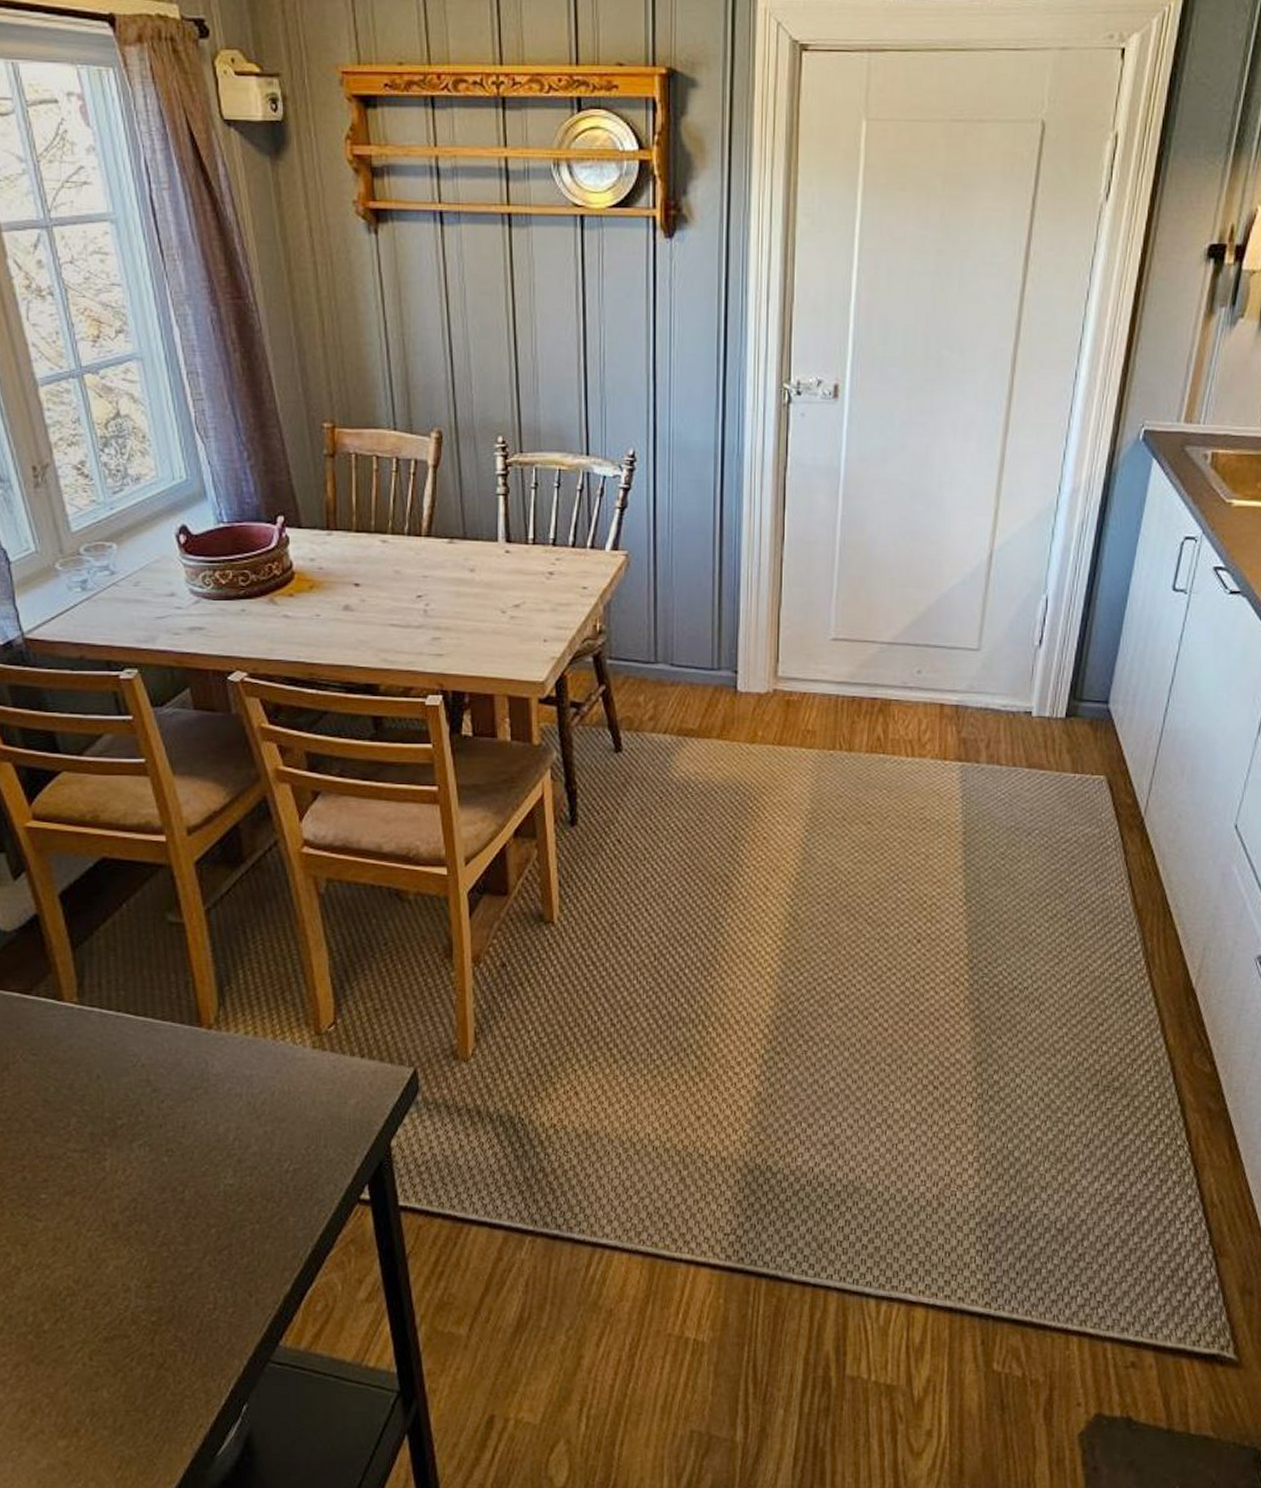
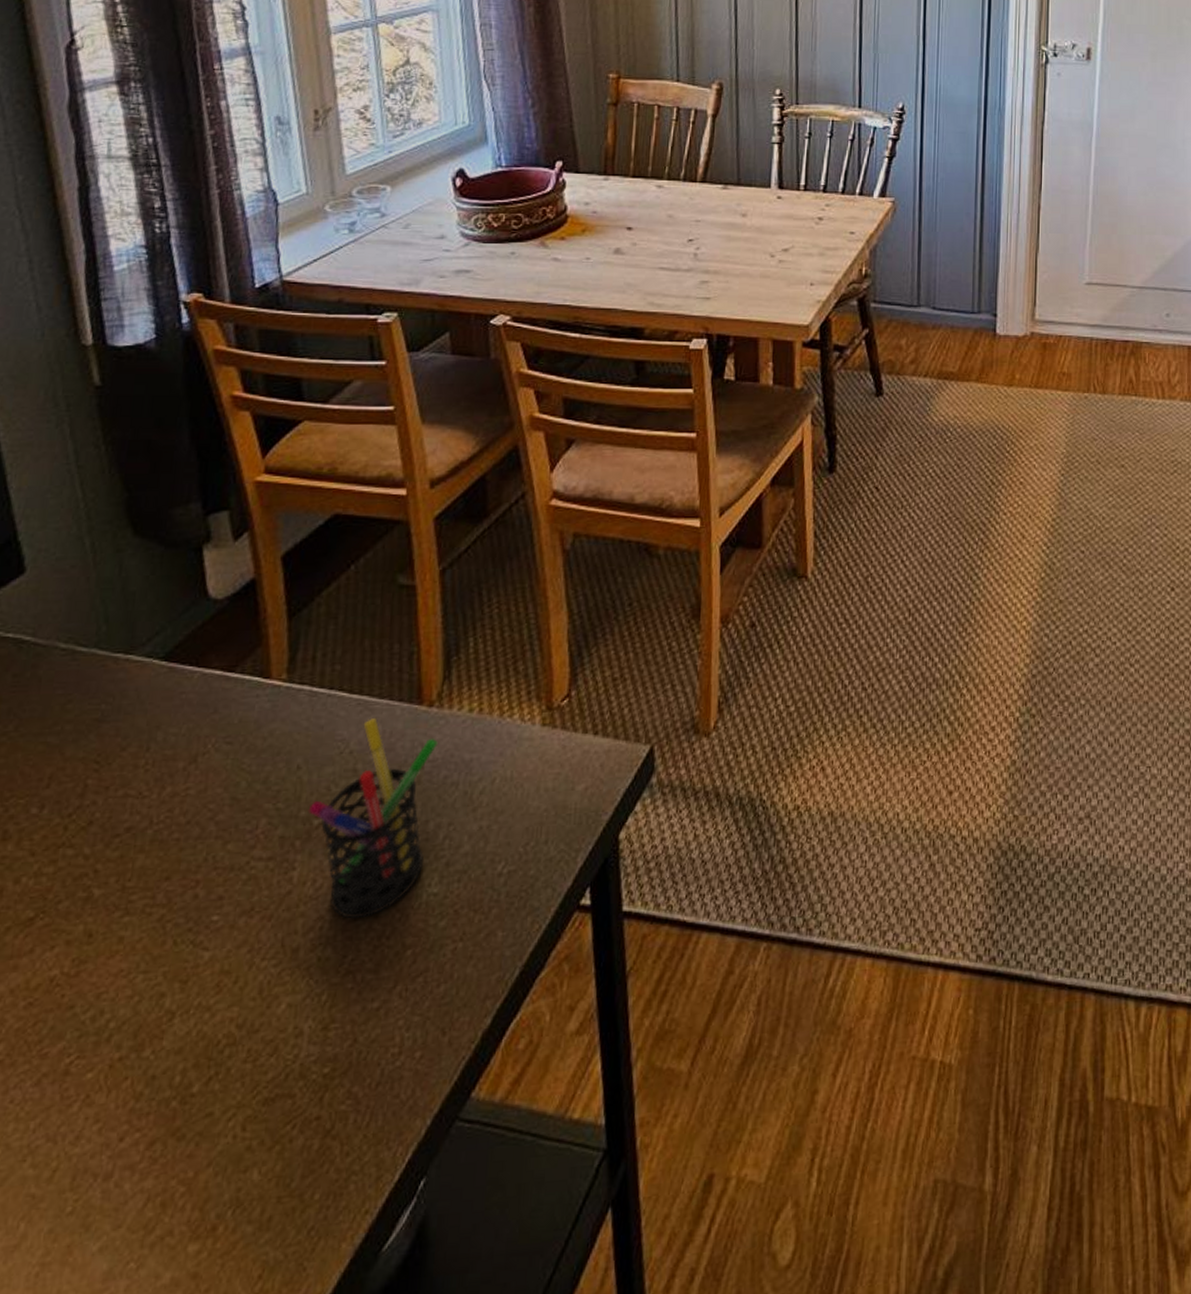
pen holder: none [111,1037,220,1202] -> present [308,718,438,919]

